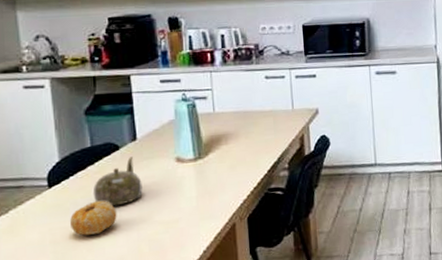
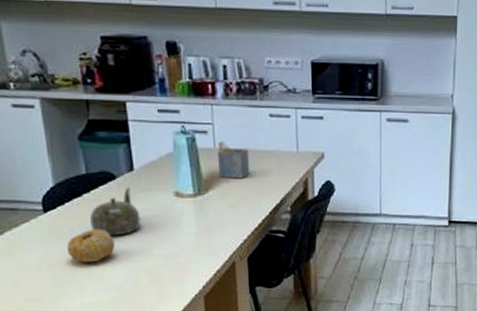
napkin holder: none [216,104,248,141] -> present [217,140,250,179]

